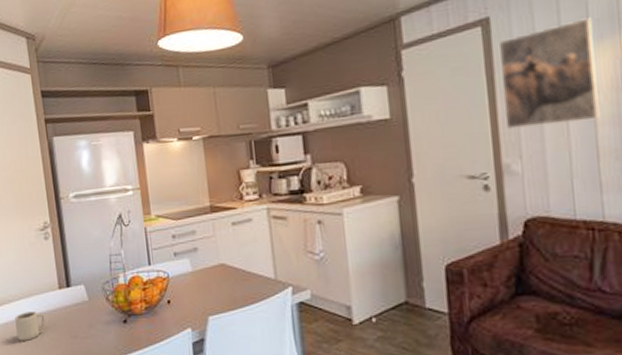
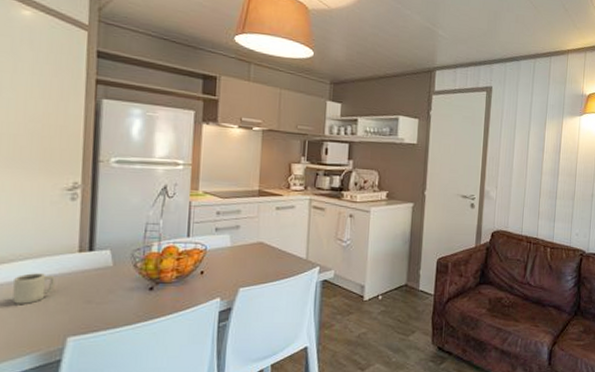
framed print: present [498,17,600,129] -> none [491,102,549,170]

